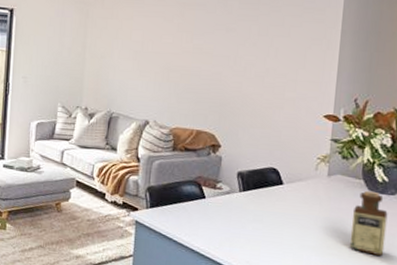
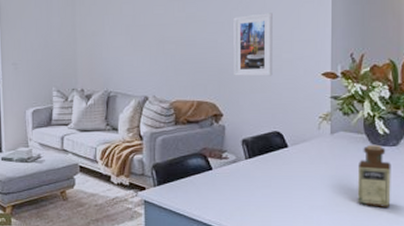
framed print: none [235,51,279,113] -> present [233,13,273,77]

